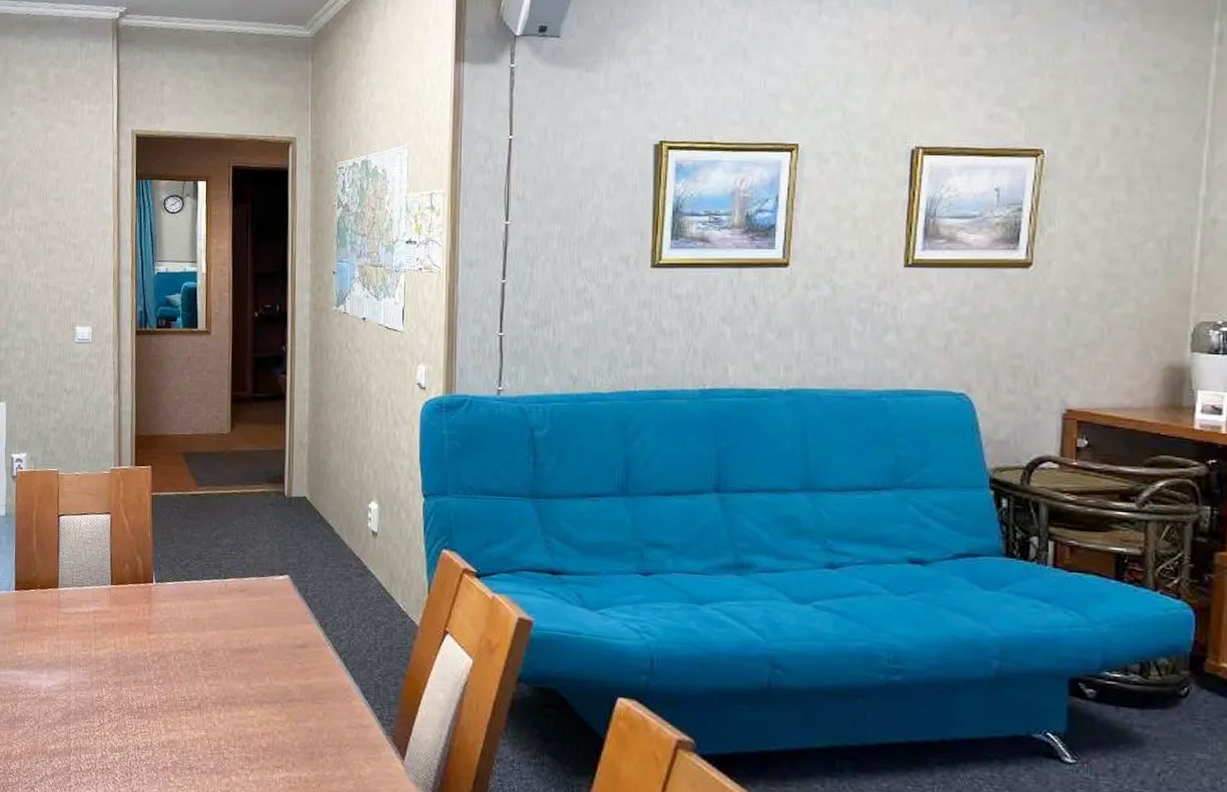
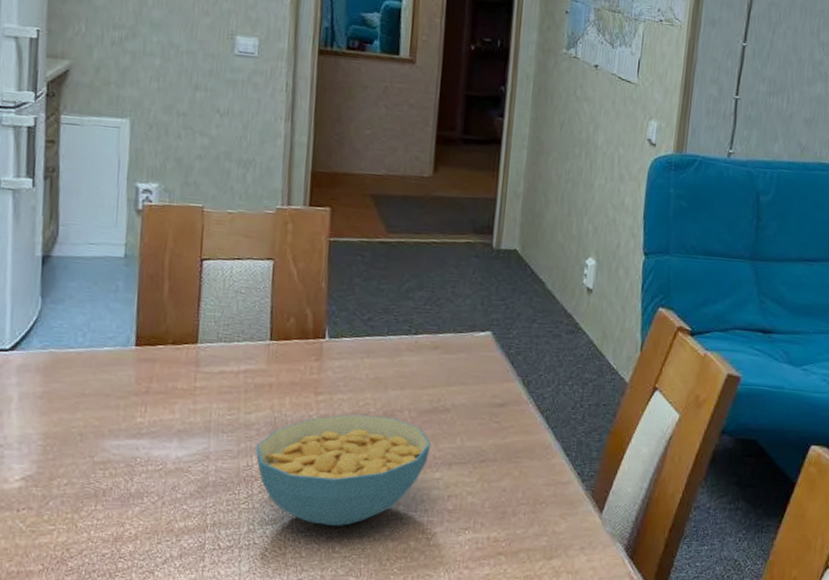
cereal bowl: none [104,652,244,758] -> present [255,414,431,527]

